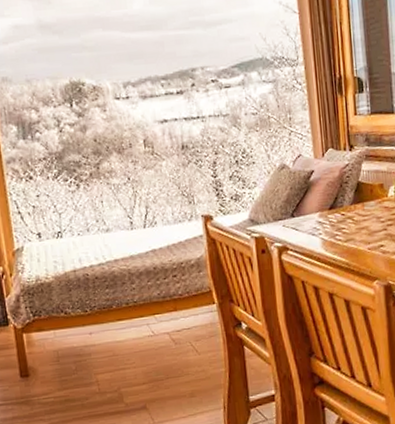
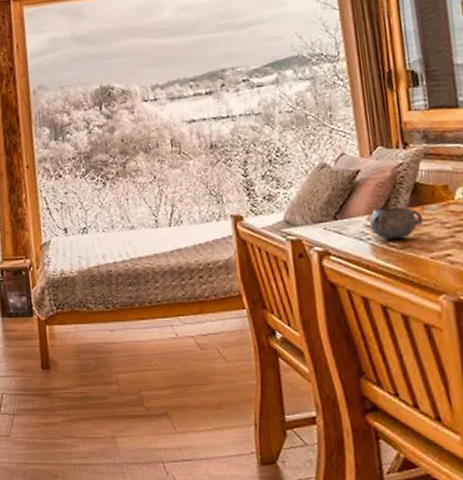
decorative bowl: none [320,204,364,234] -> present [369,207,424,240]

